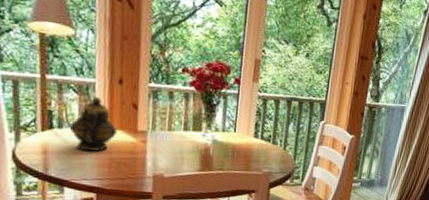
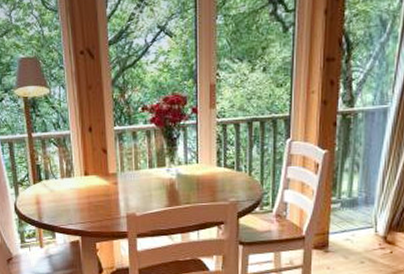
teapot: present [70,96,117,152] -> none [55,146,92,198]

